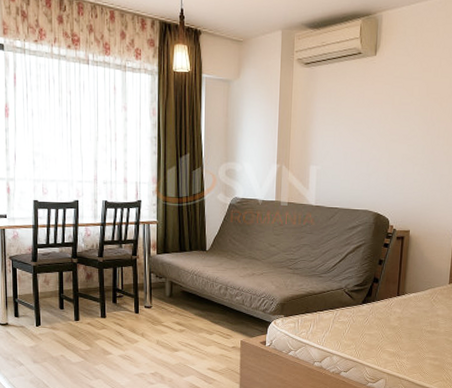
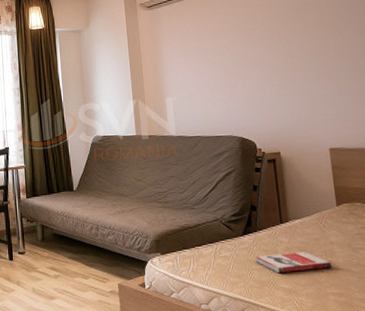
book: none [370,321,434,339] -> present [255,251,332,274]

